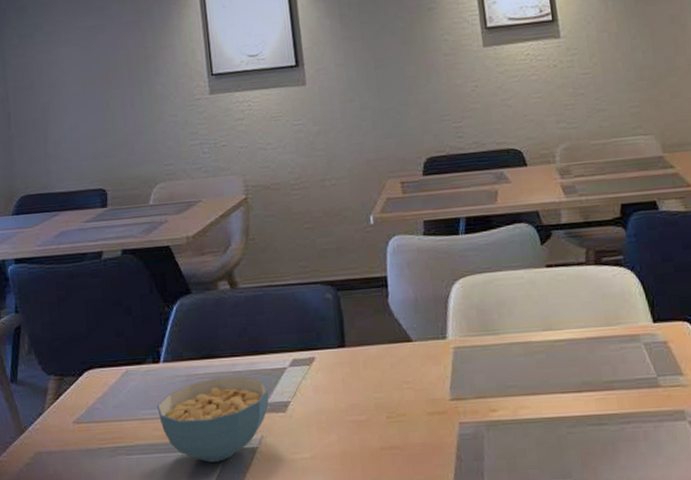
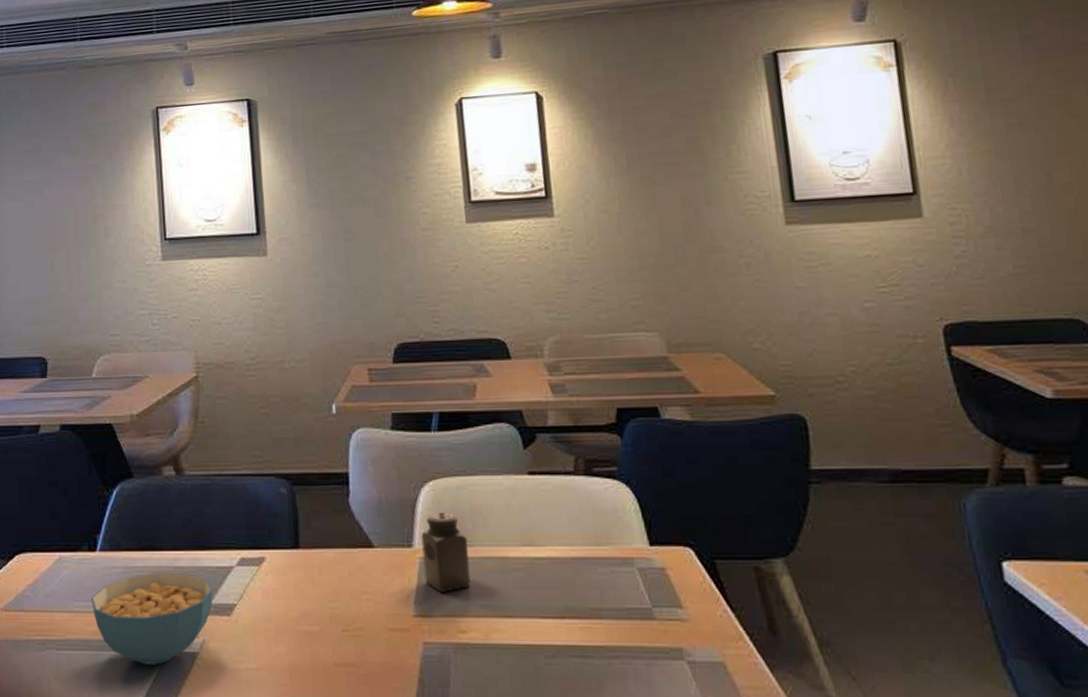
salt shaker: none [453,305,499,377] -> present [421,512,471,592]

